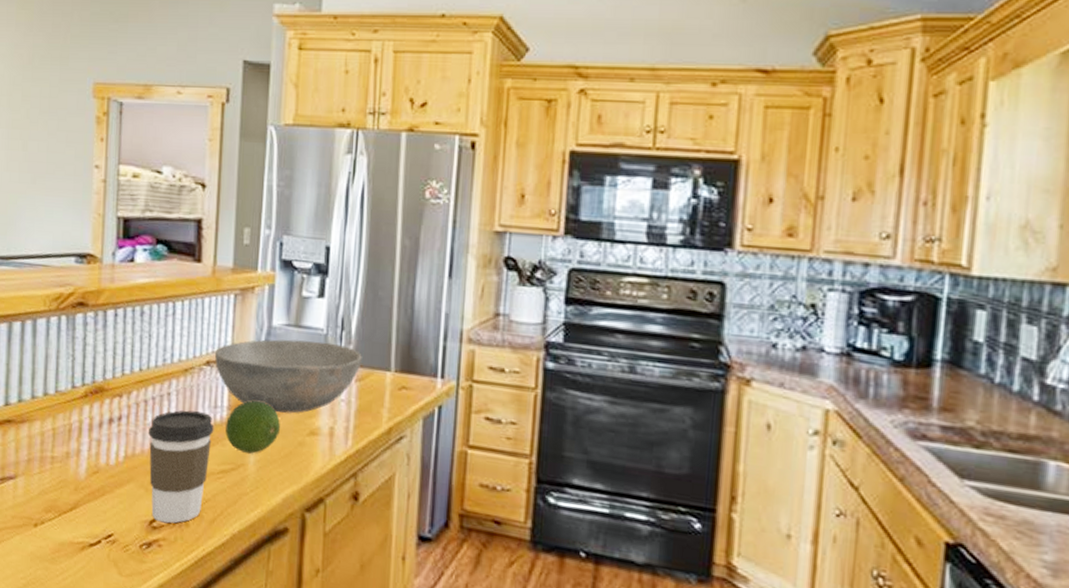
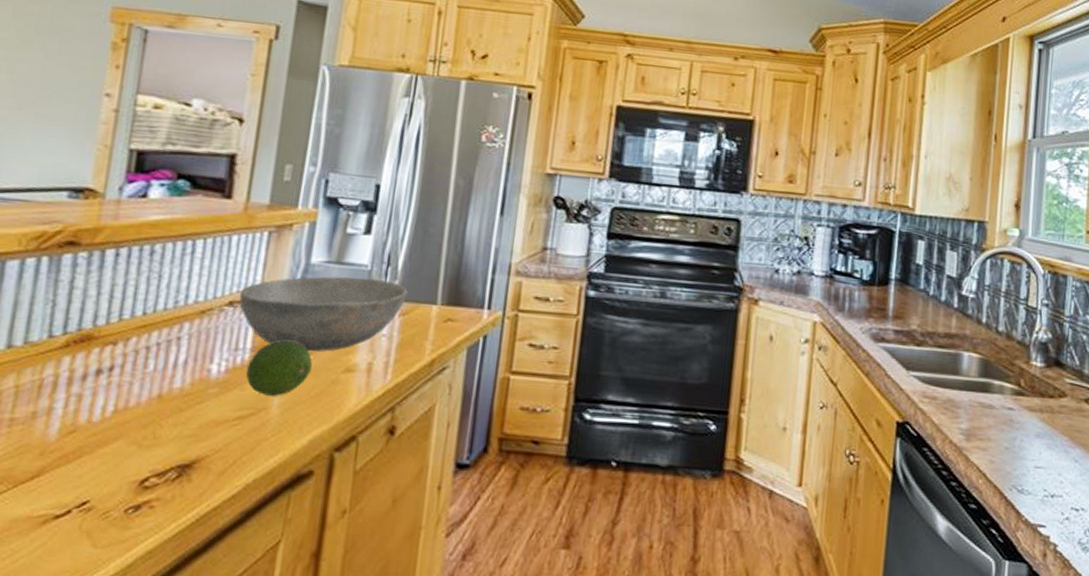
coffee cup: present [149,410,214,524] -> none [144,355,233,481]

